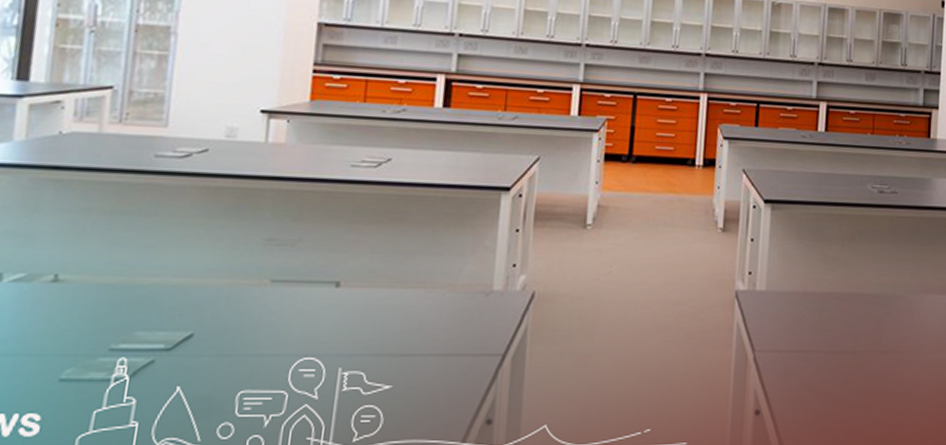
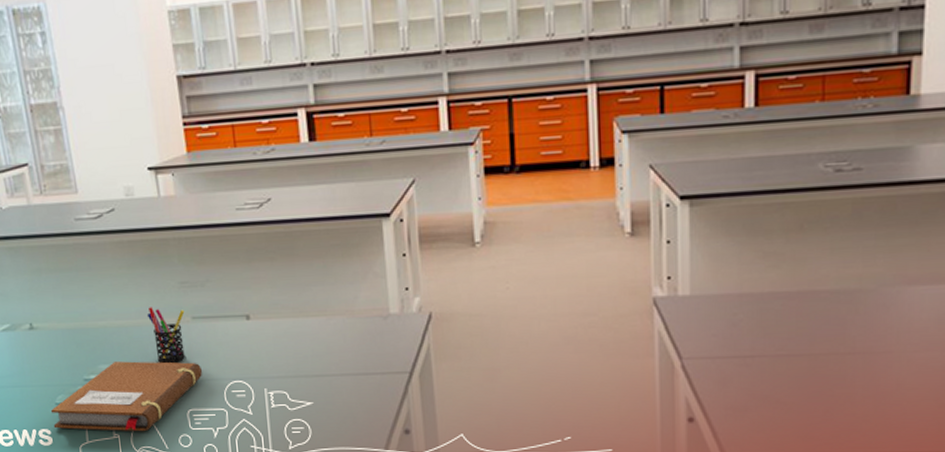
notebook: none [47,328,269,419] -> present [51,361,202,432]
pen holder: none [215,264,264,334] -> present [147,307,185,364]

